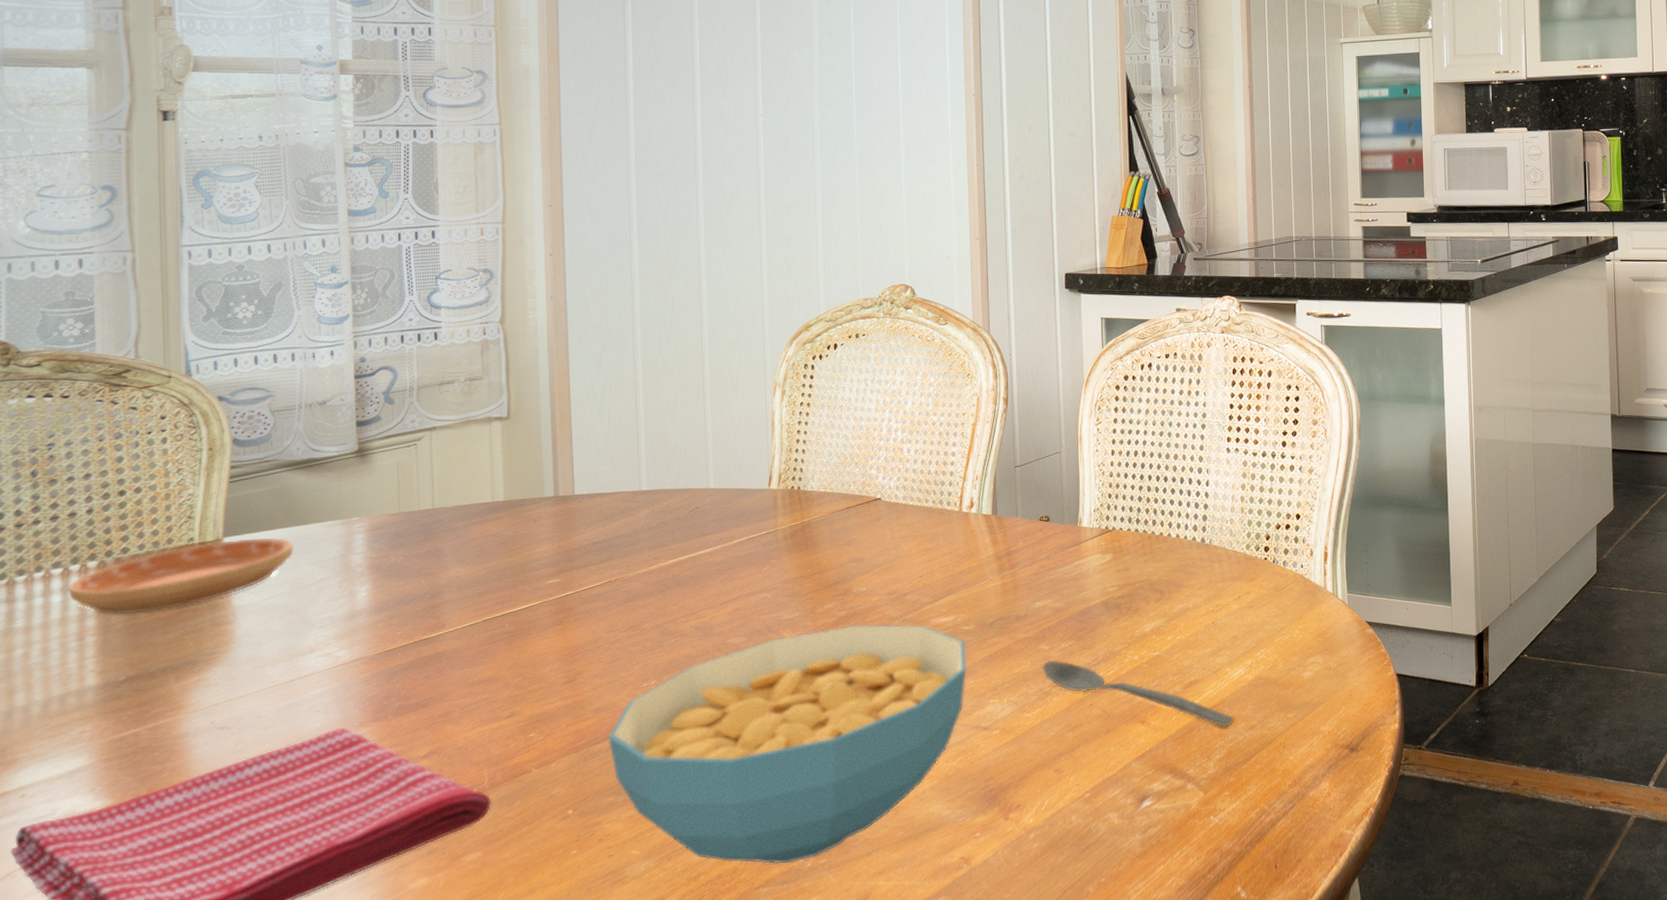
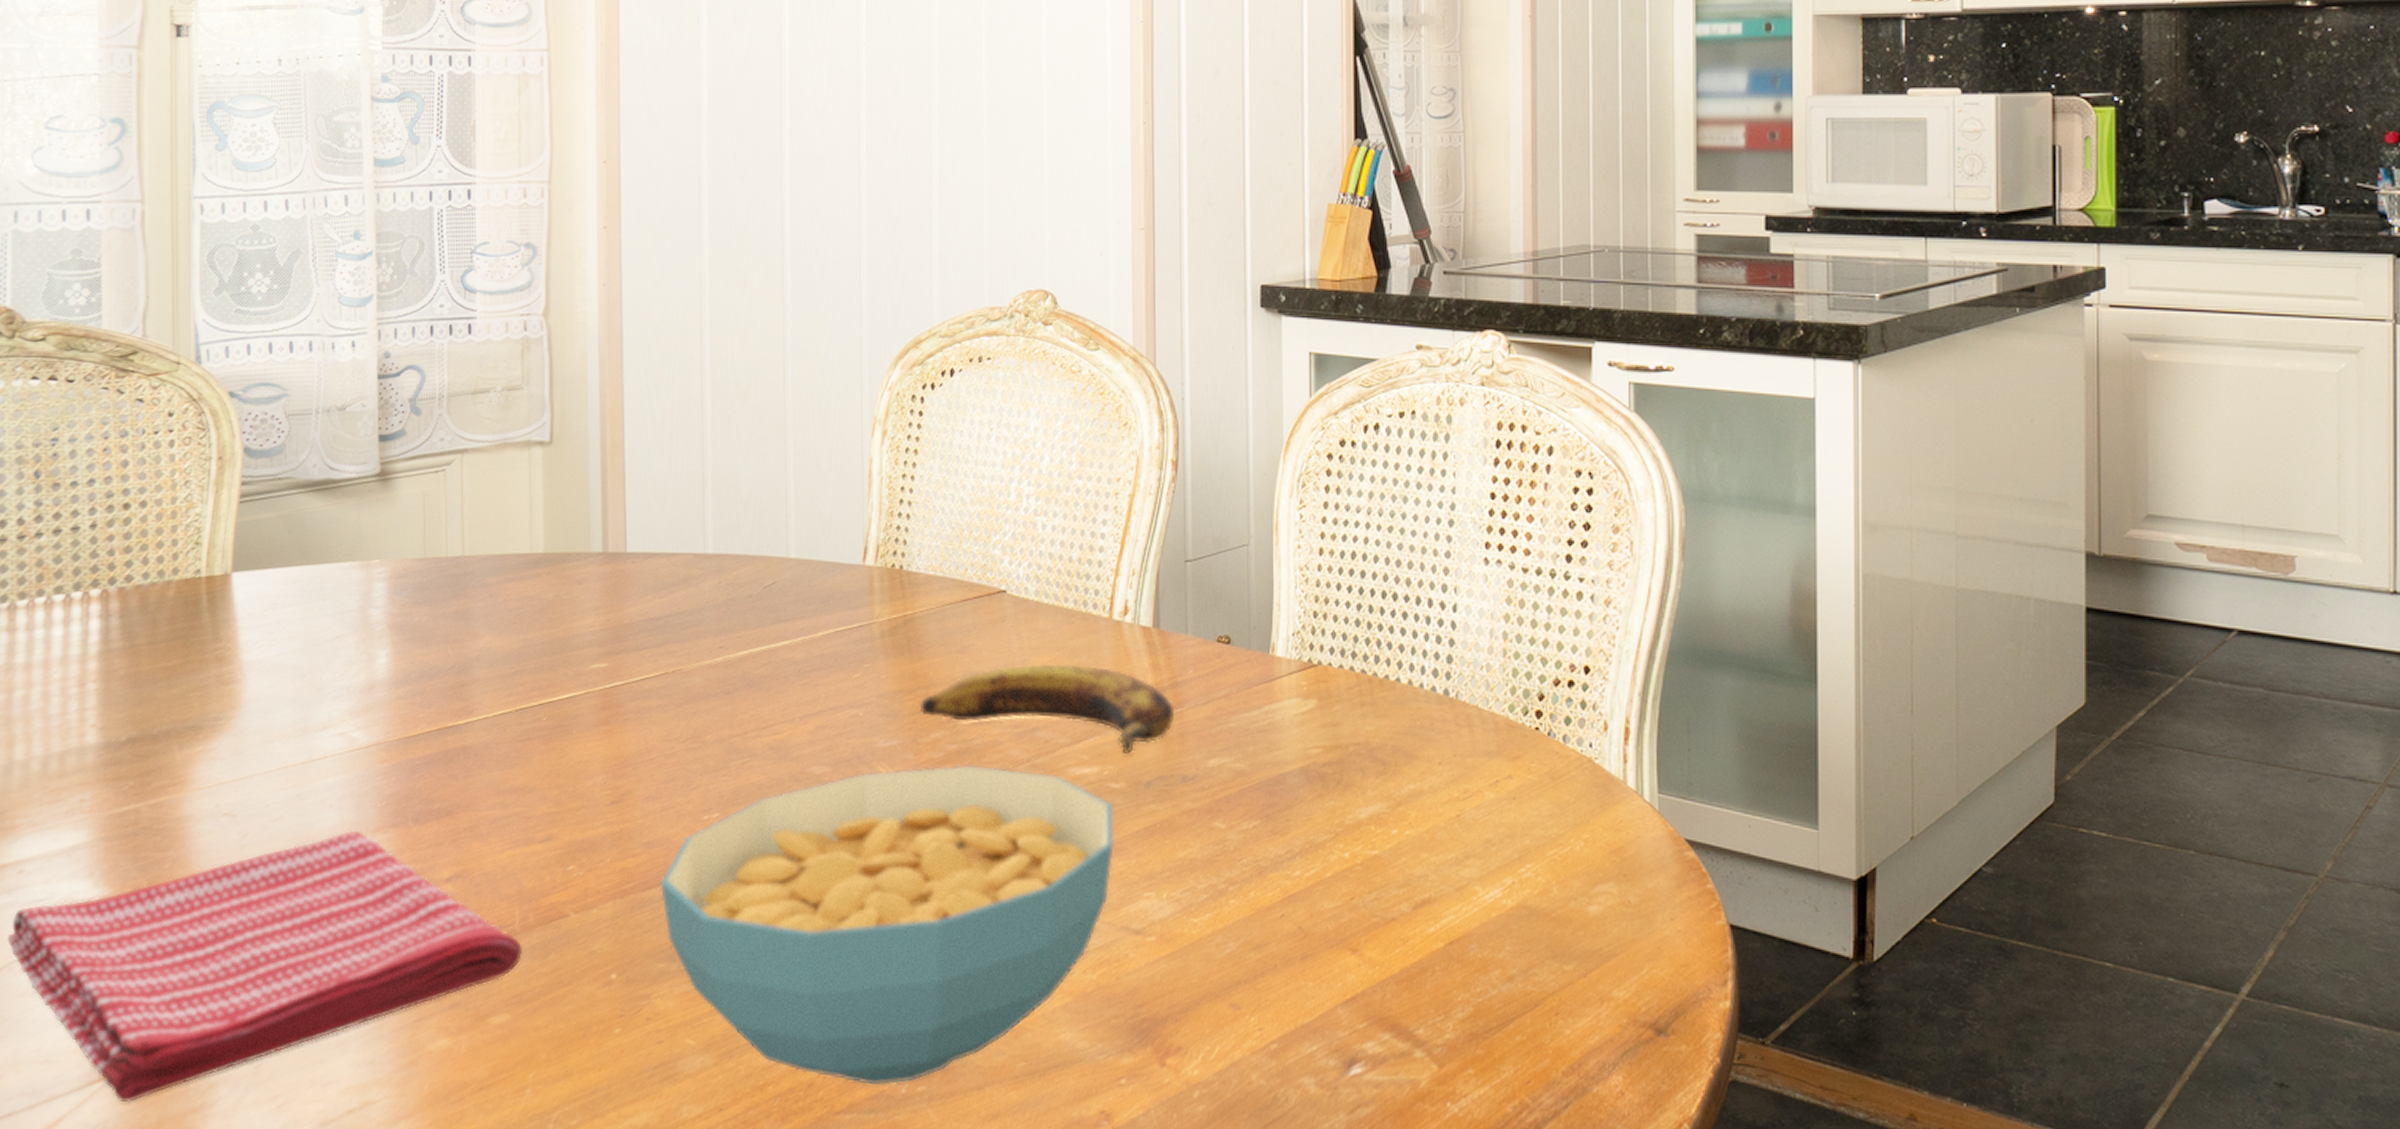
saucer: present [68,537,293,615] -> none [70,575,307,659]
banana: none [815,545,1010,606] -> present [919,663,1175,755]
spoon: present [1042,660,1235,728] -> none [1215,844,1485,974]

